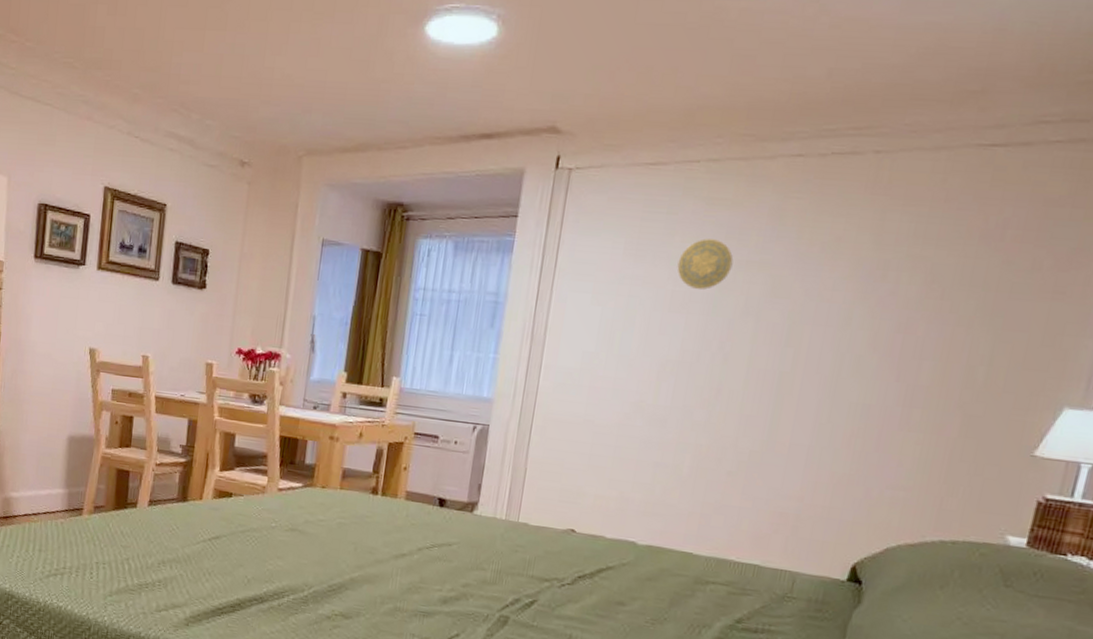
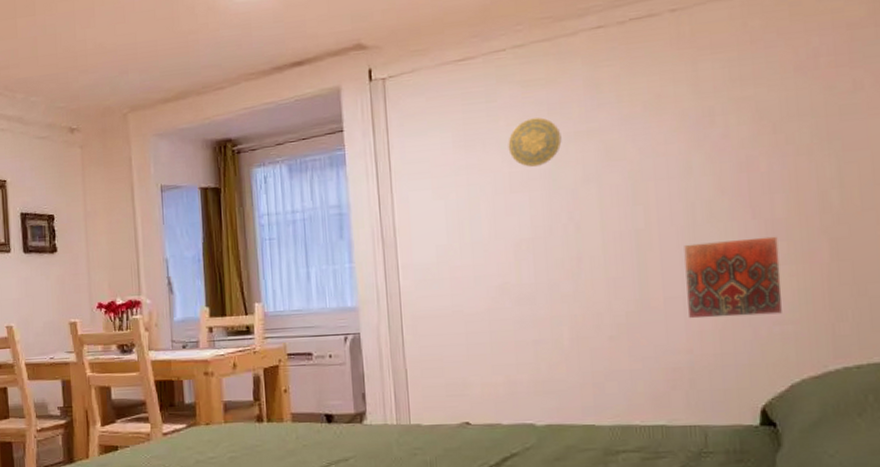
decorative tile: none [809,395,915,479] -> present [684,236,782,319]

